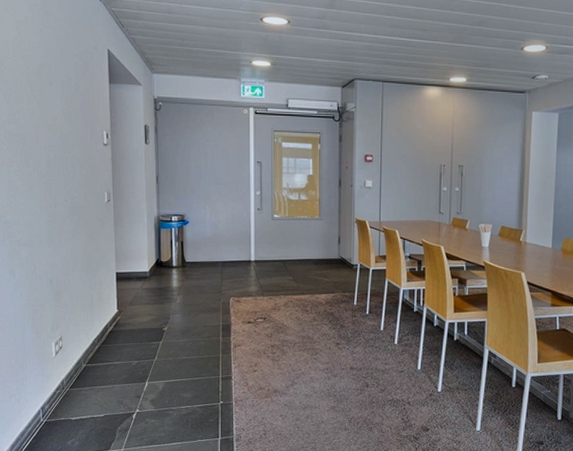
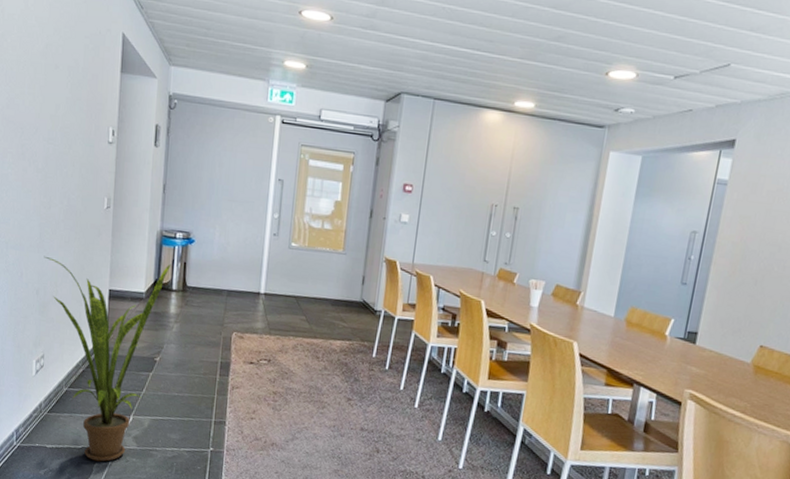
house plant: none [54,245,170,427] -> present [44,255,171,462]

